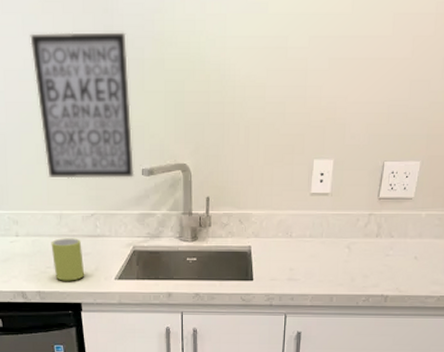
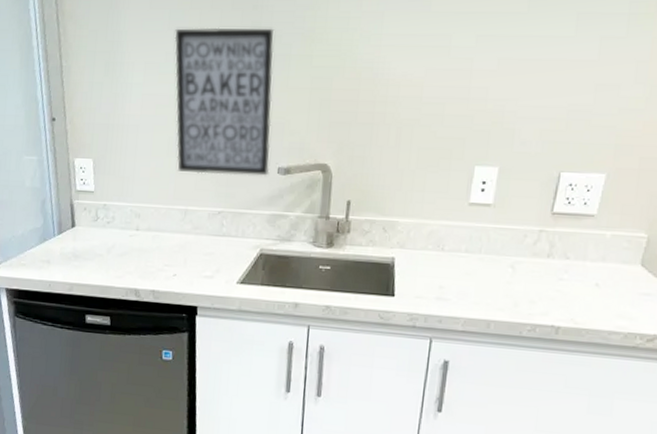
mug: present [51,238,85,281] -> none [171,235,205,282]

